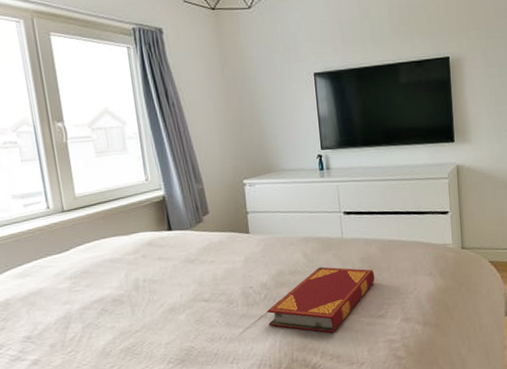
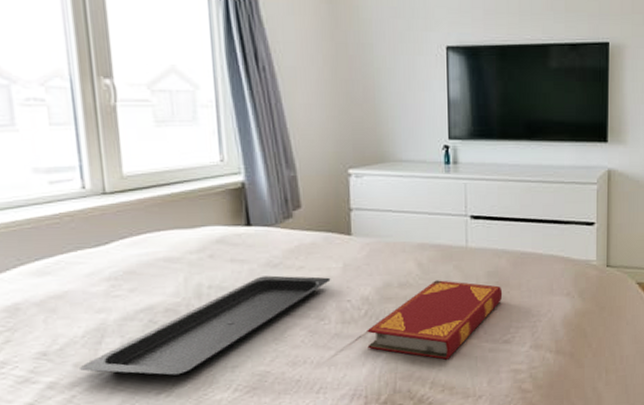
serving tray: none [54,269,236,352] -> present [80,275,331,376]

